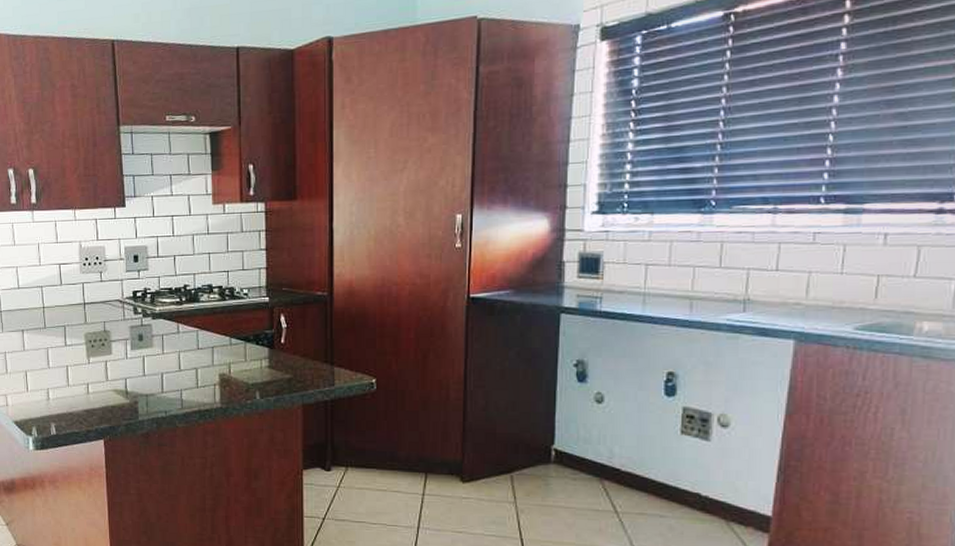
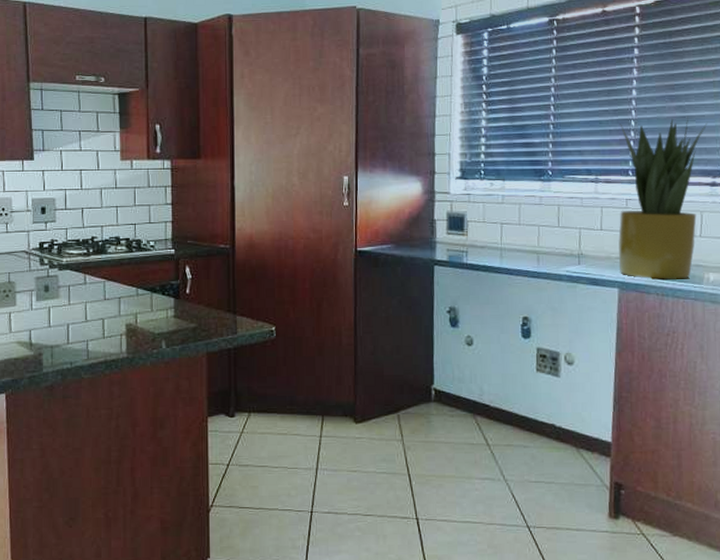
planter: none [797,126,939,330] -> present [618,117,708,280]

